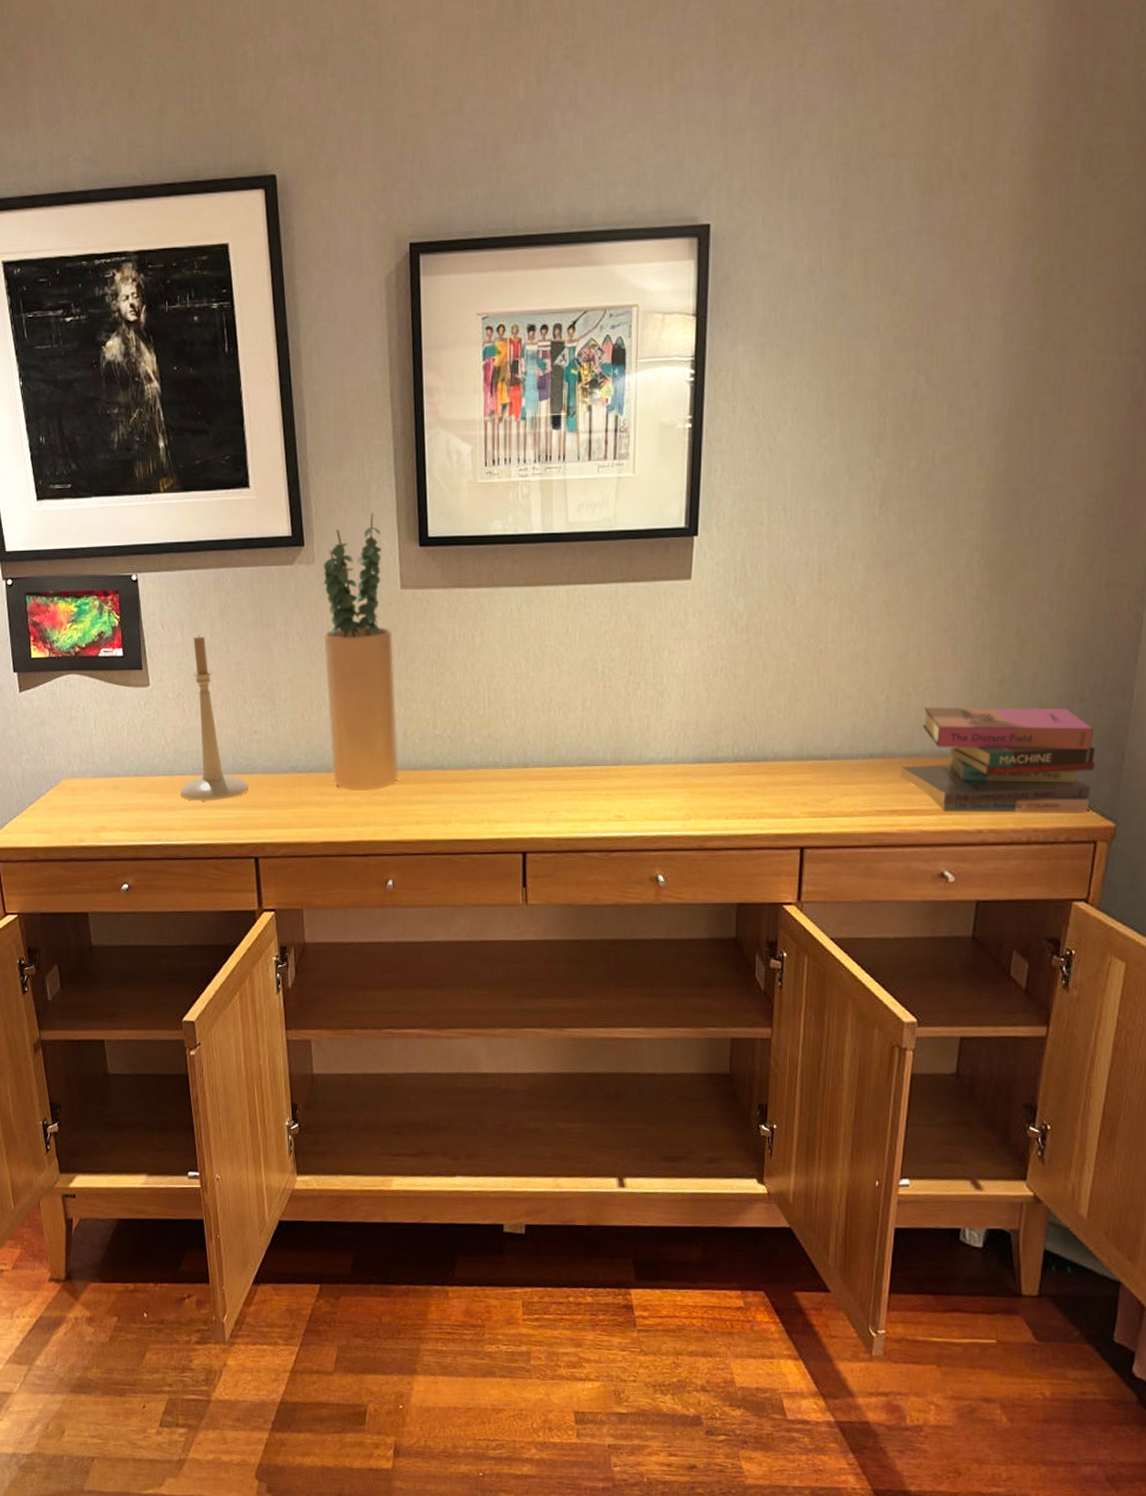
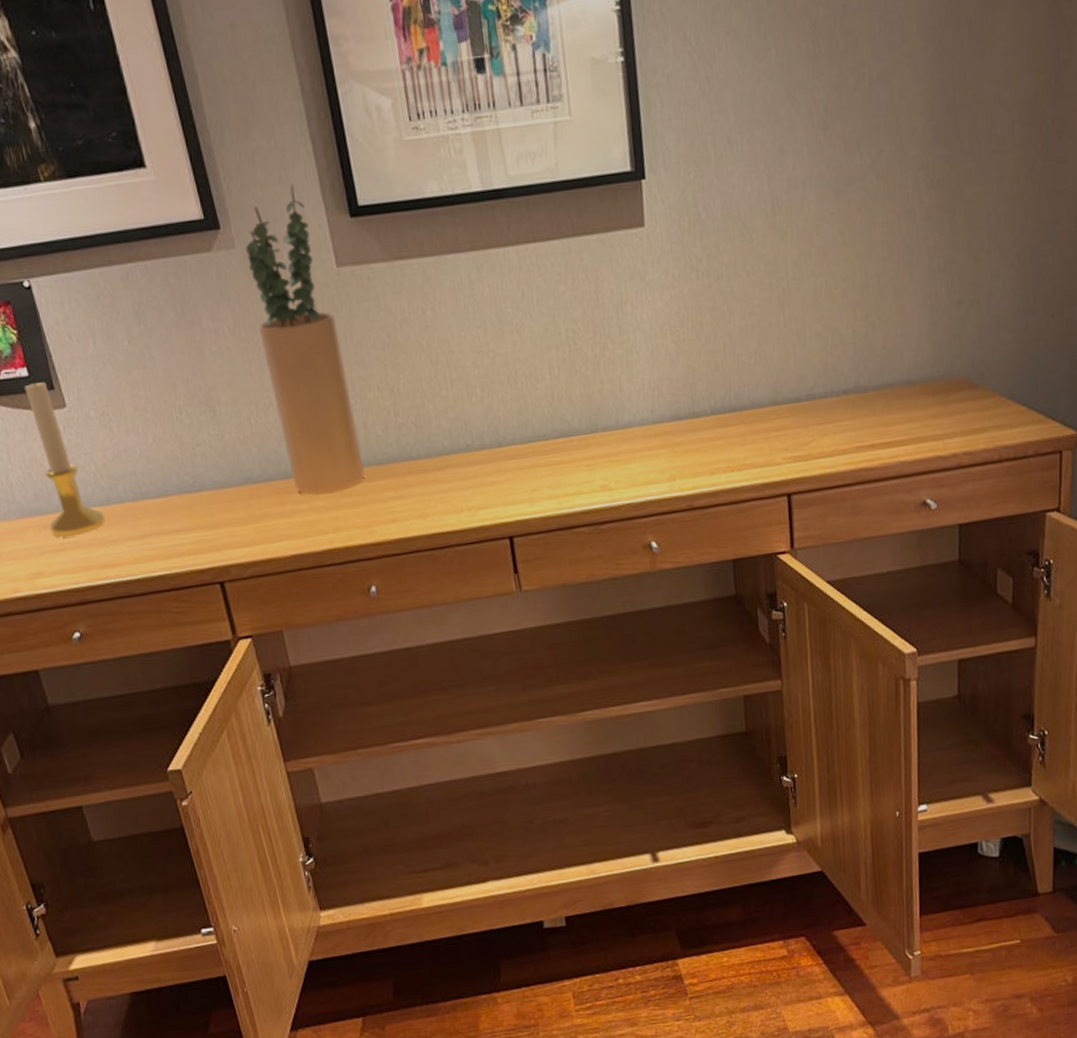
candle holder: none [118,659,166,799] -> present [24,379,106,537]
candlestick: present [181,634,248,801] -> none [108,341,201,530]
books: present [900,707,1096,813] -> none [874,322,1054,441]

